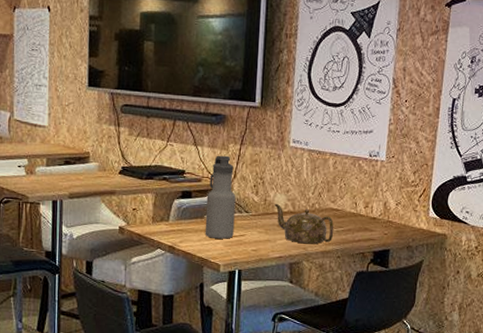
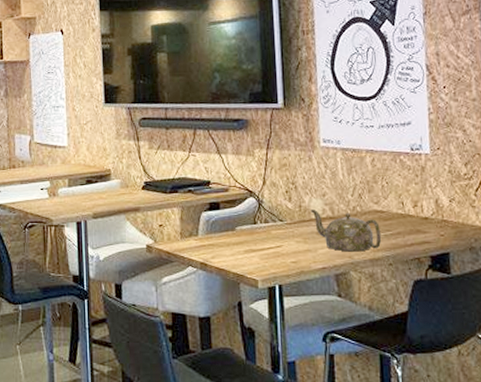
water bottle: present [205,155,236,239] -> none [236,162,270,252]

